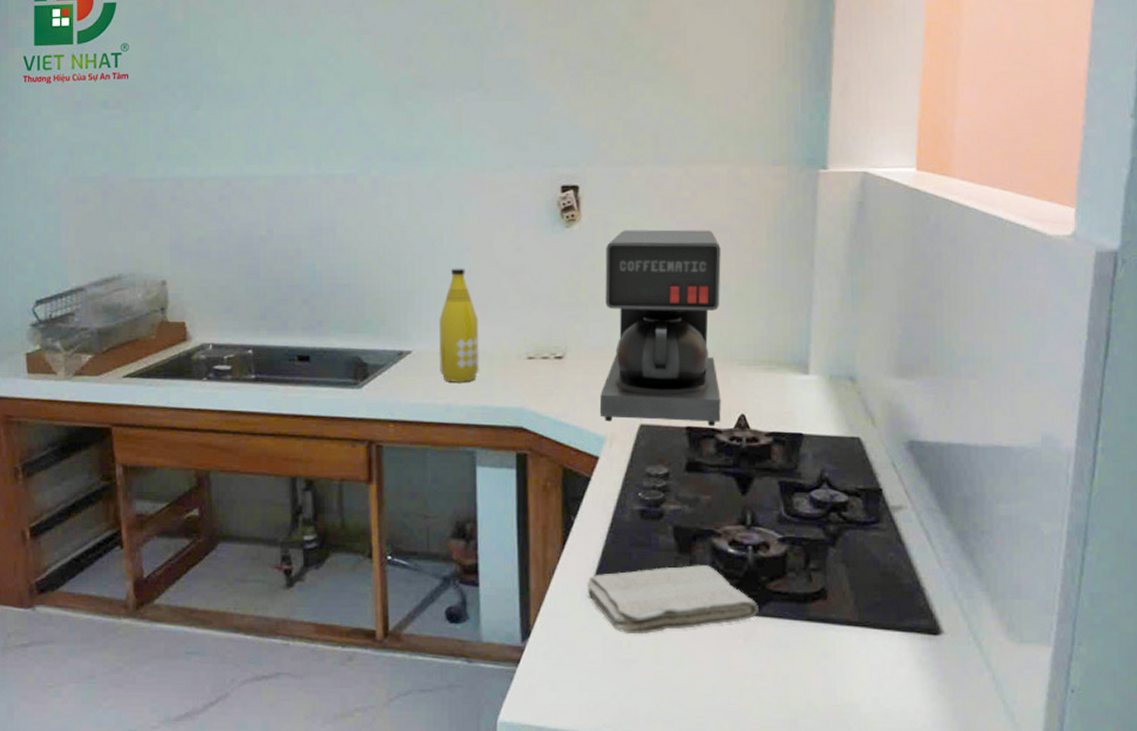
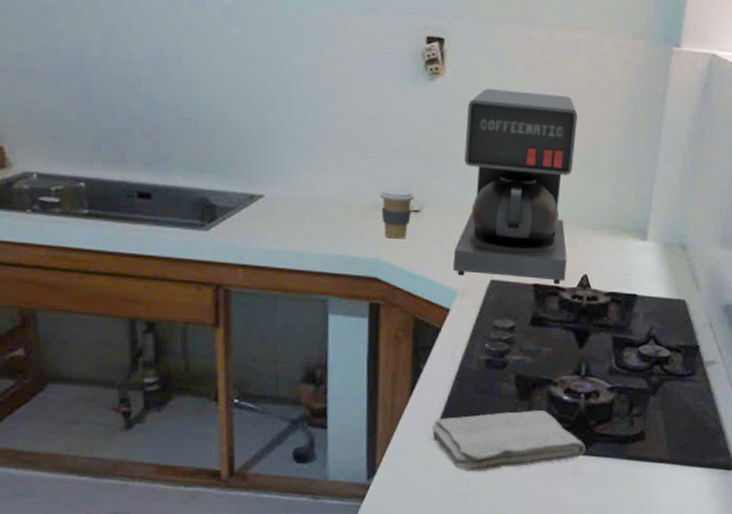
bottle: present [439,268,479,382] -> none [293,112,336,230]
coffee cup: none [521,336,557,387] -> present [379,188,414,239]

